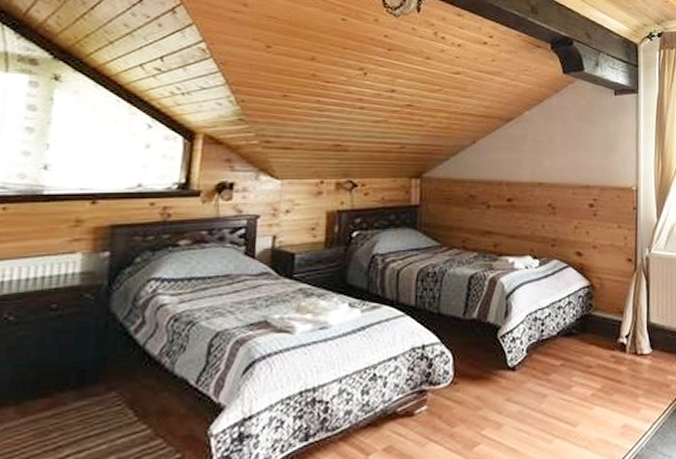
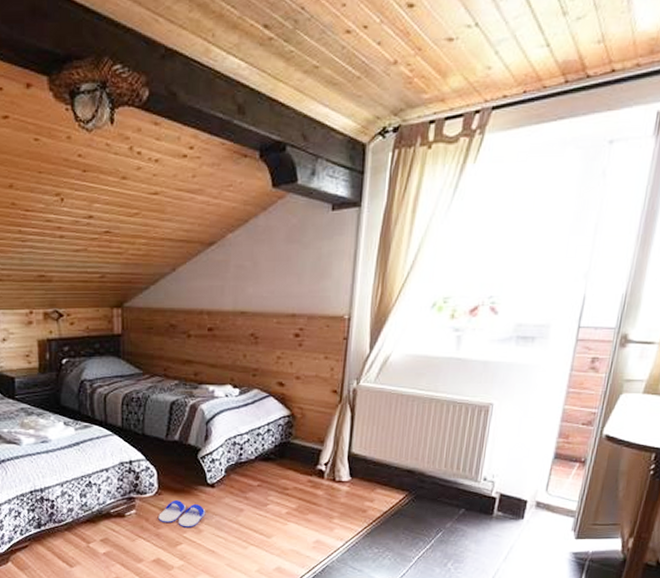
flip-flop: none [453,389,507,423] -> present [159,500,206,527]

